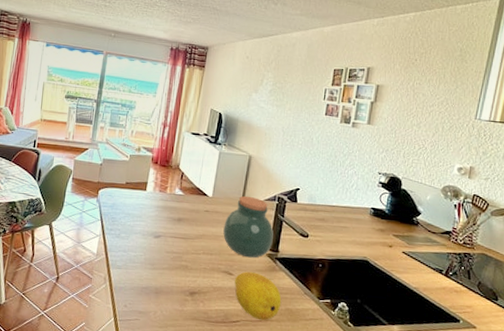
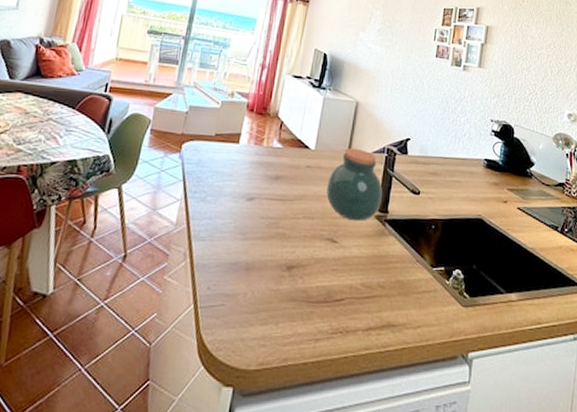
fruit: present [235,271,282,321] -> none [339,238,392,297]

